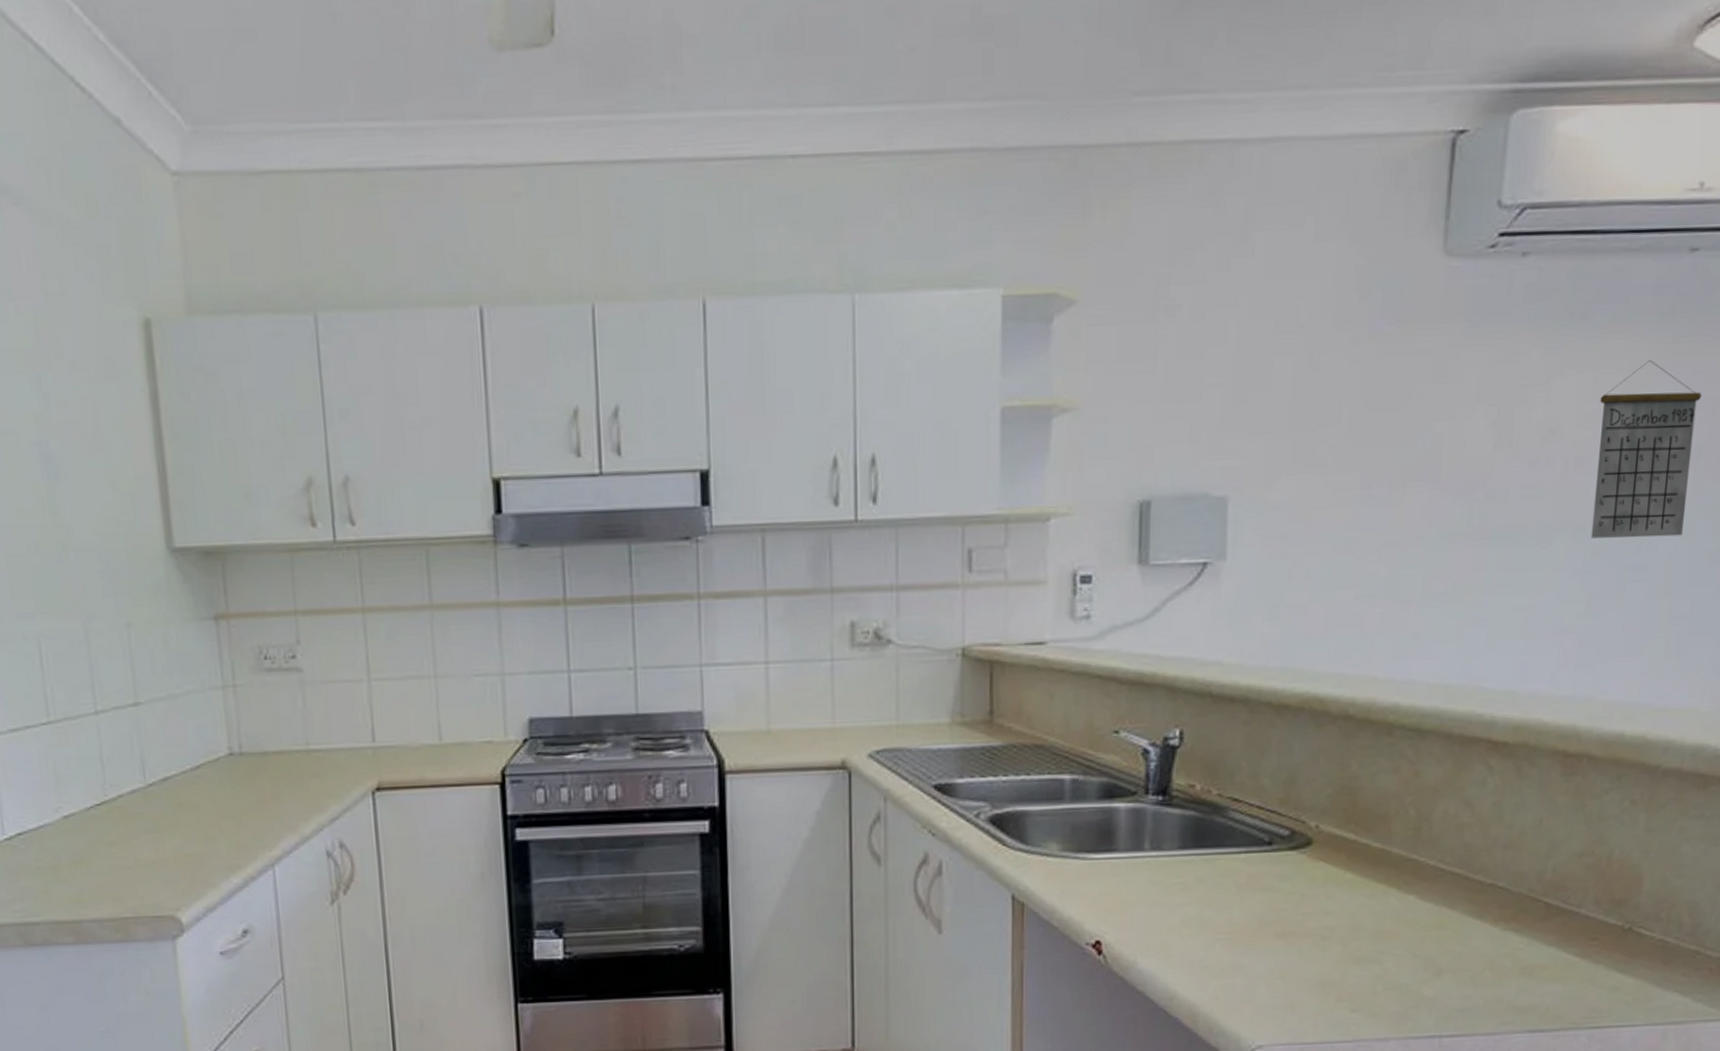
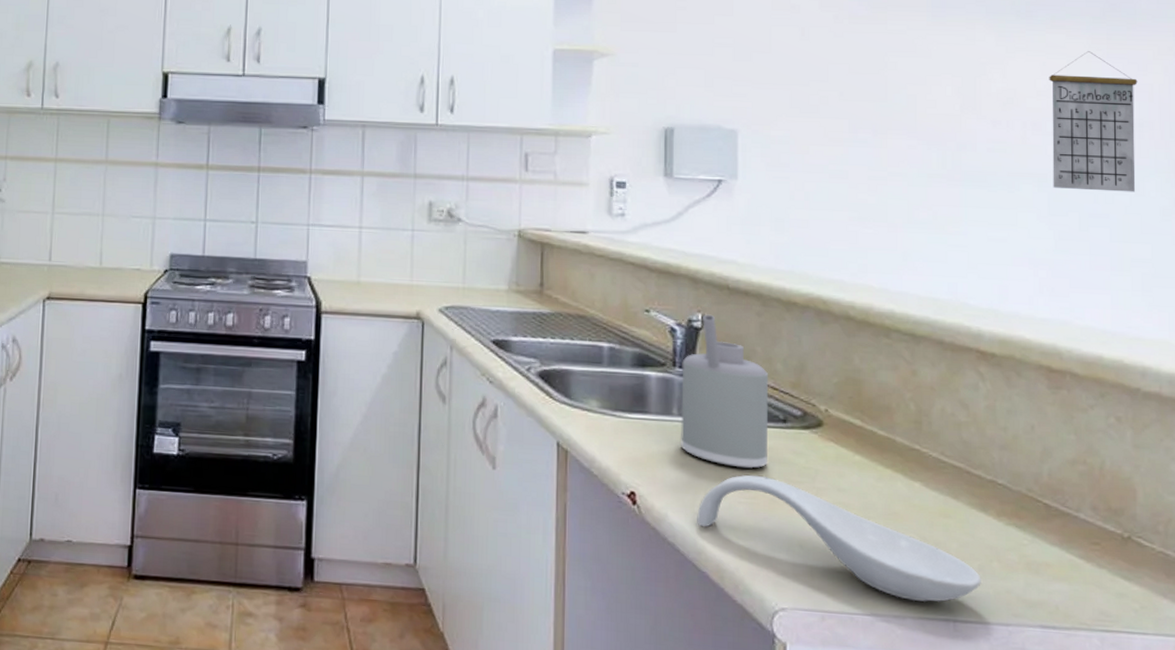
soap dispenser: none [1153,729,1255,902] -> present [681,314,769,470]
spoon rest: none [1168,907,1472,1021] -> present [696,475,981,602]

